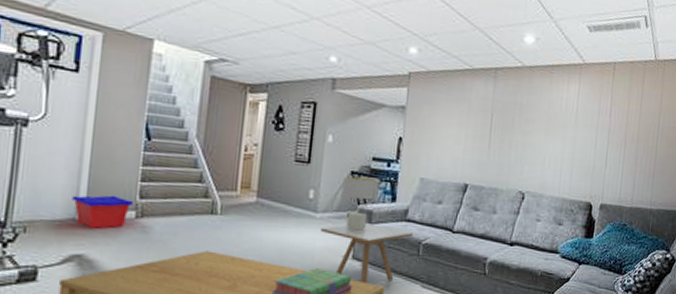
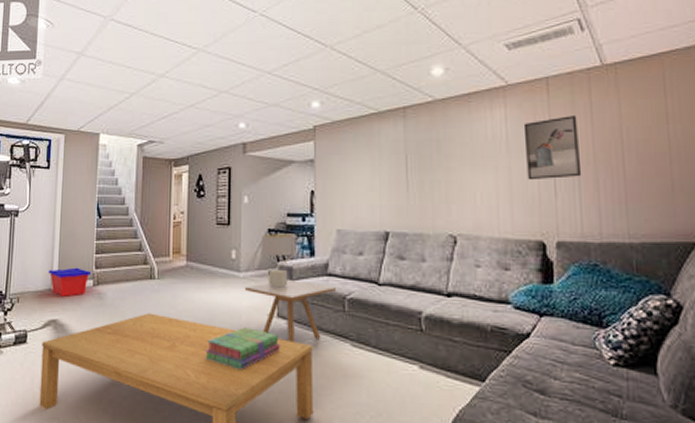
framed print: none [587,98,631,152] -> present [523,116,582,181]

